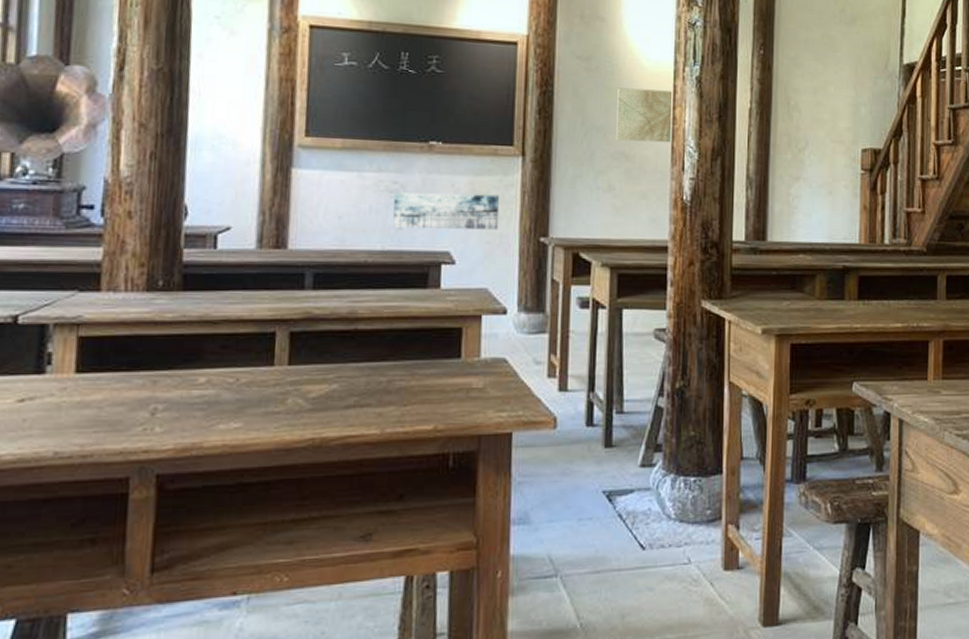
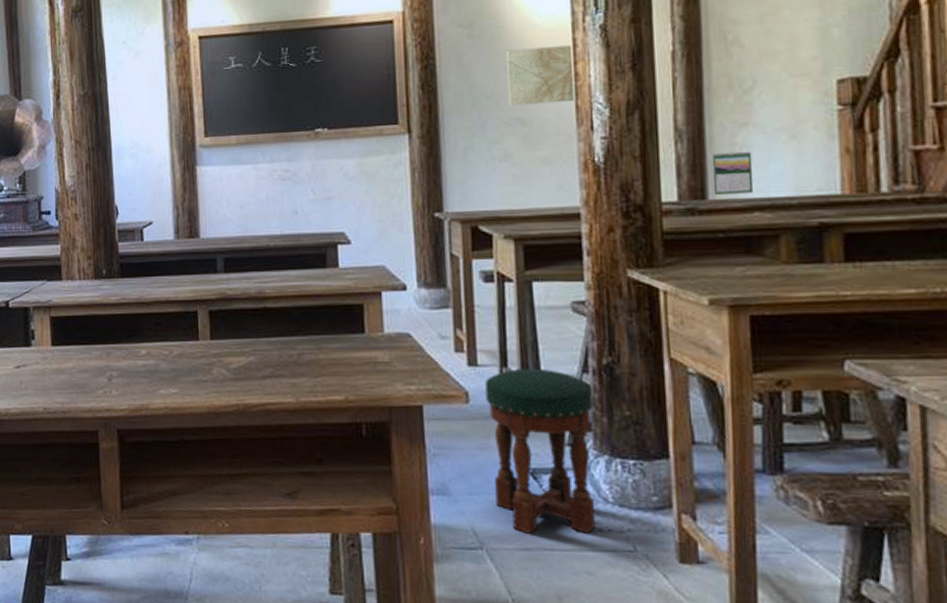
wall art: present [393,192,500,230] -> none [288,174,391,213]
stool: none [573,392,666,556] -> present [485,368,596,534]
calendar: none [771,200,801,238] -> present [711,151,754,195]

